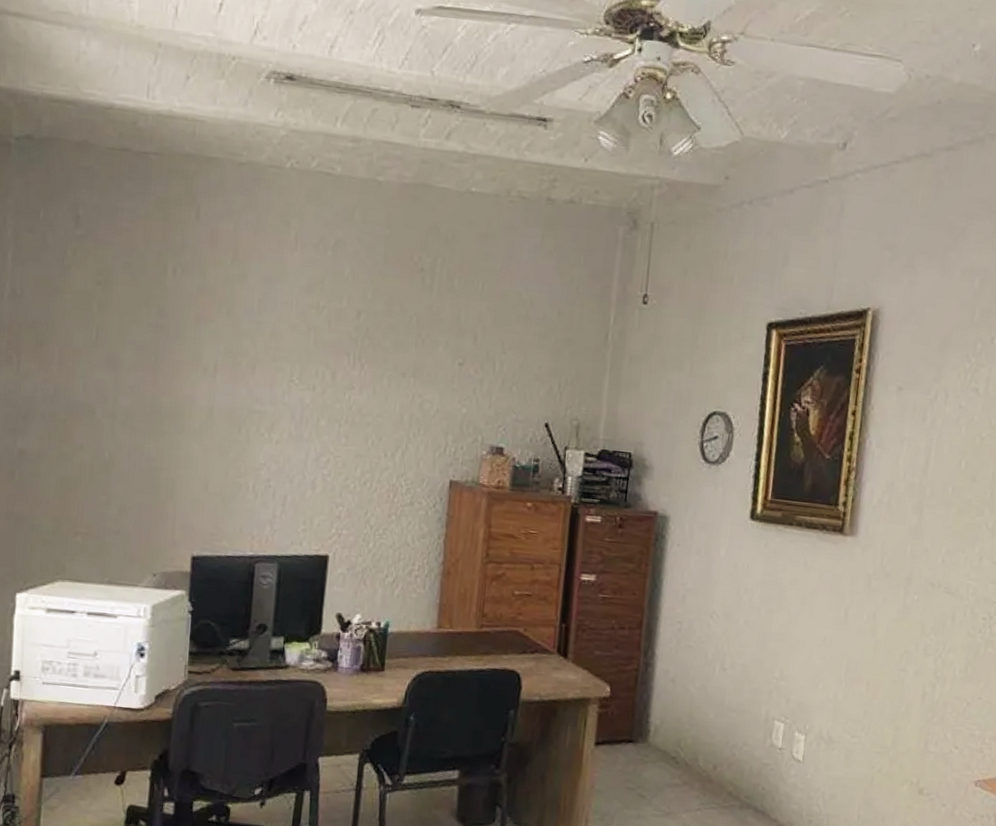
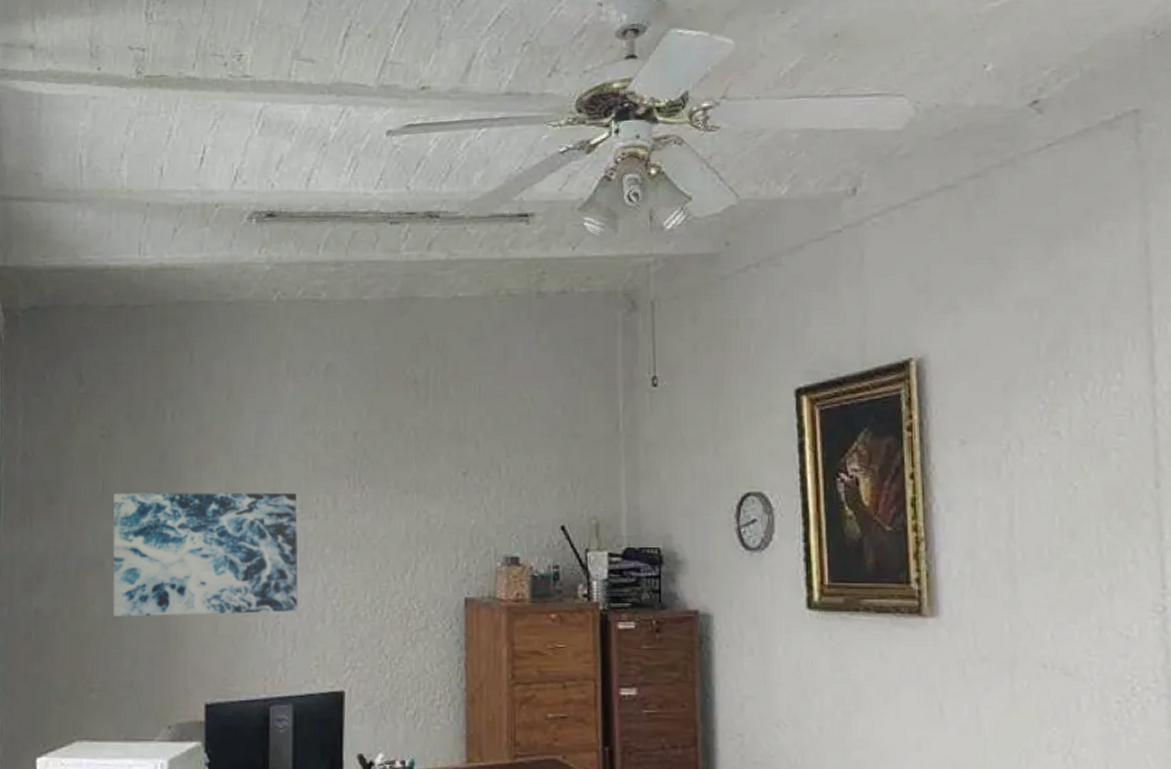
wall art: none [102,342,296,478] -> present [113,492,299,617]

